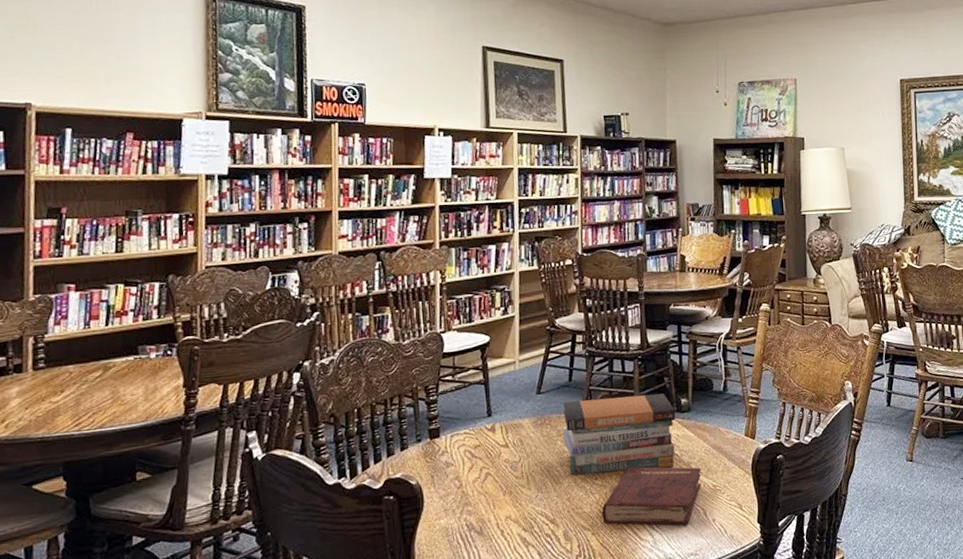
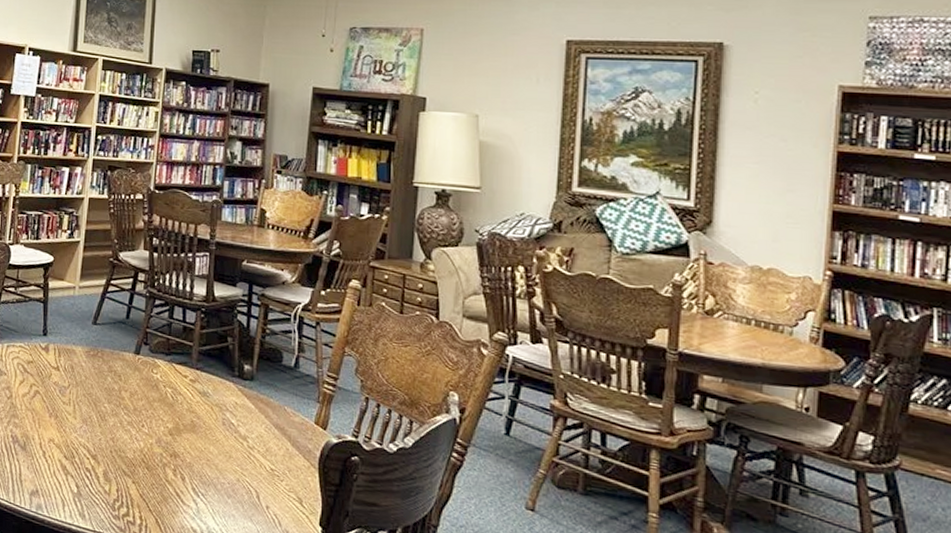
book stack: present [562,393,676,476] -> none [112,338,237,435]
hardback book: present [602,466,701,525] -> none [144,423,259,503]

